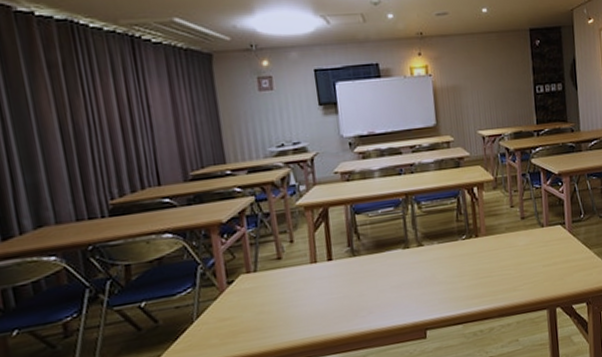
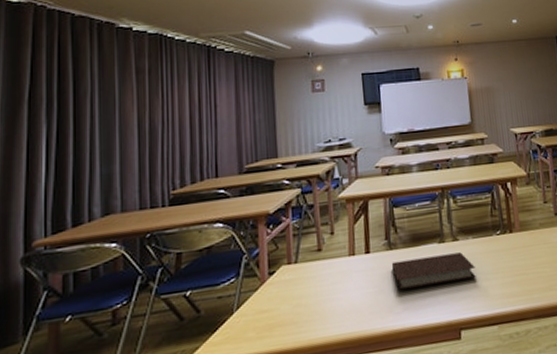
notebook: none [355,257,441,295] -> present [391,252,476,290]

